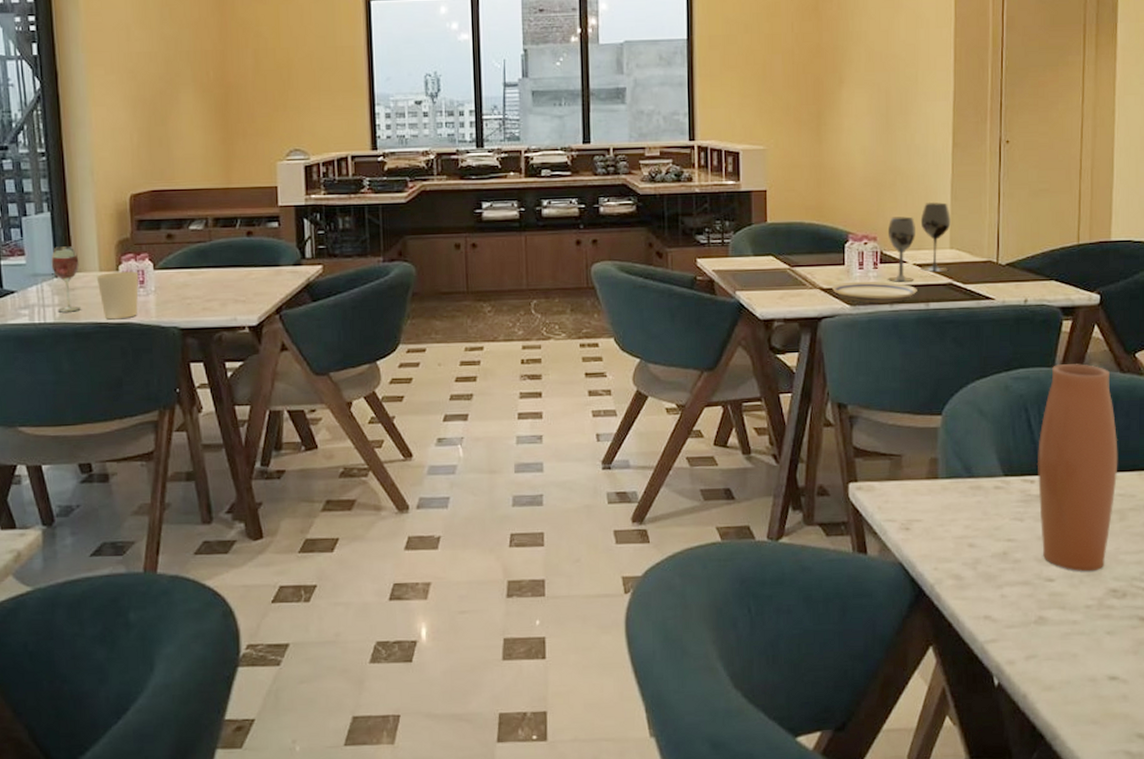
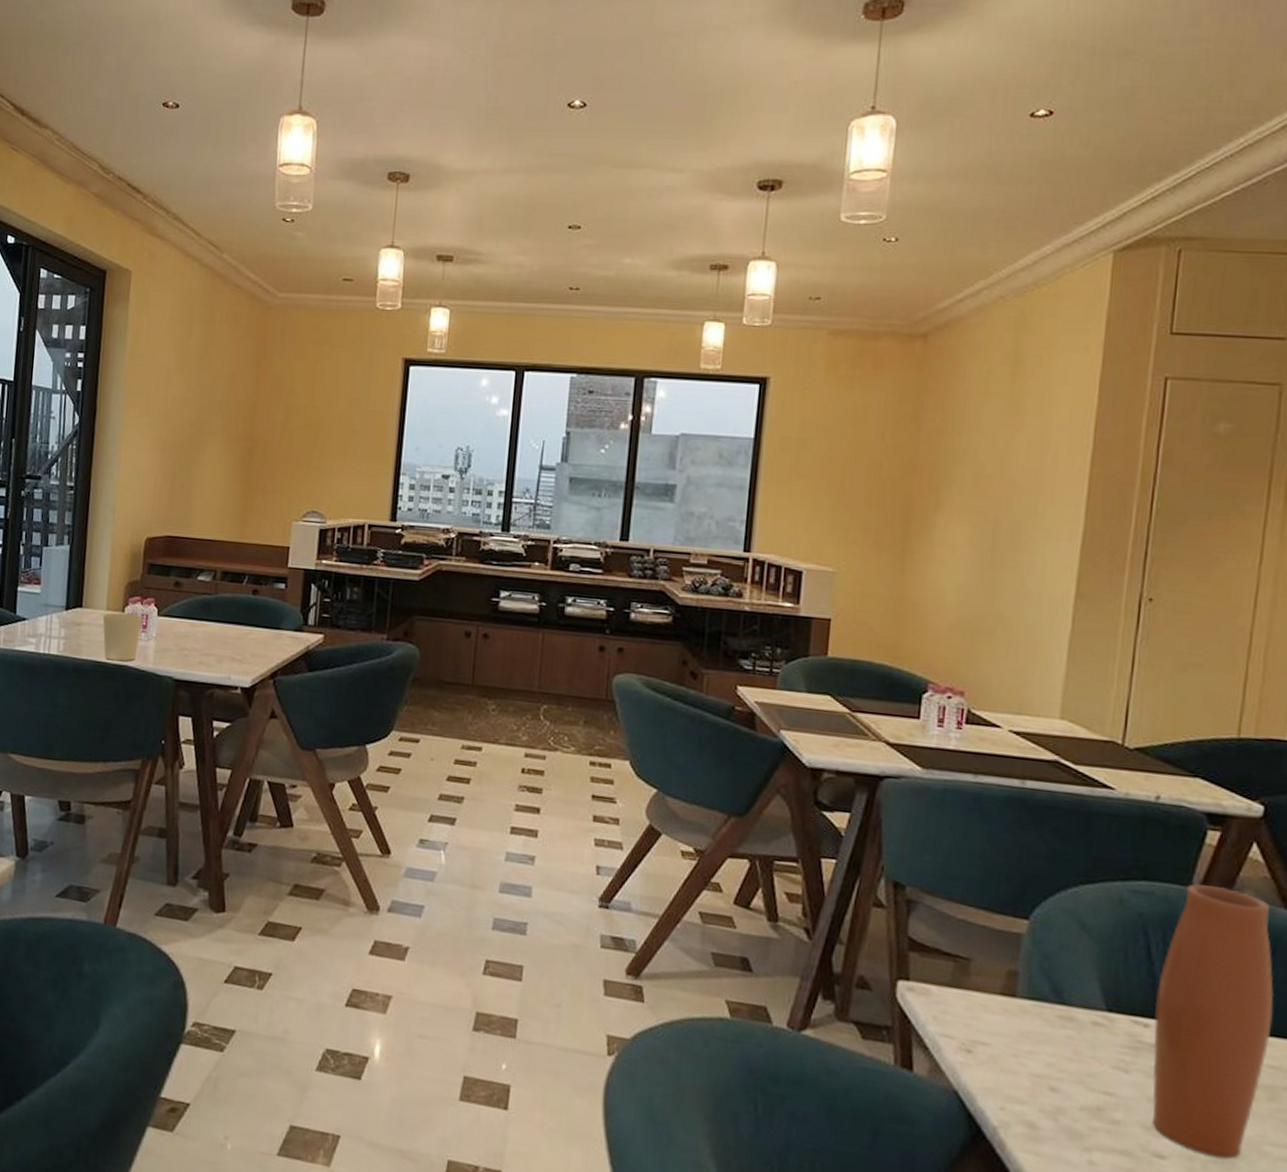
wineglass: present [51,246,81,313] -> none [62,580,89,647]
plate: present [832,281,917,303] -> none [901,739,1011,773]
wine glass: present [887,216,915,282] -> none [974,670,1017,752]
wineglass: present [920,202,951,272] -> none [1017,660,1065,746]

